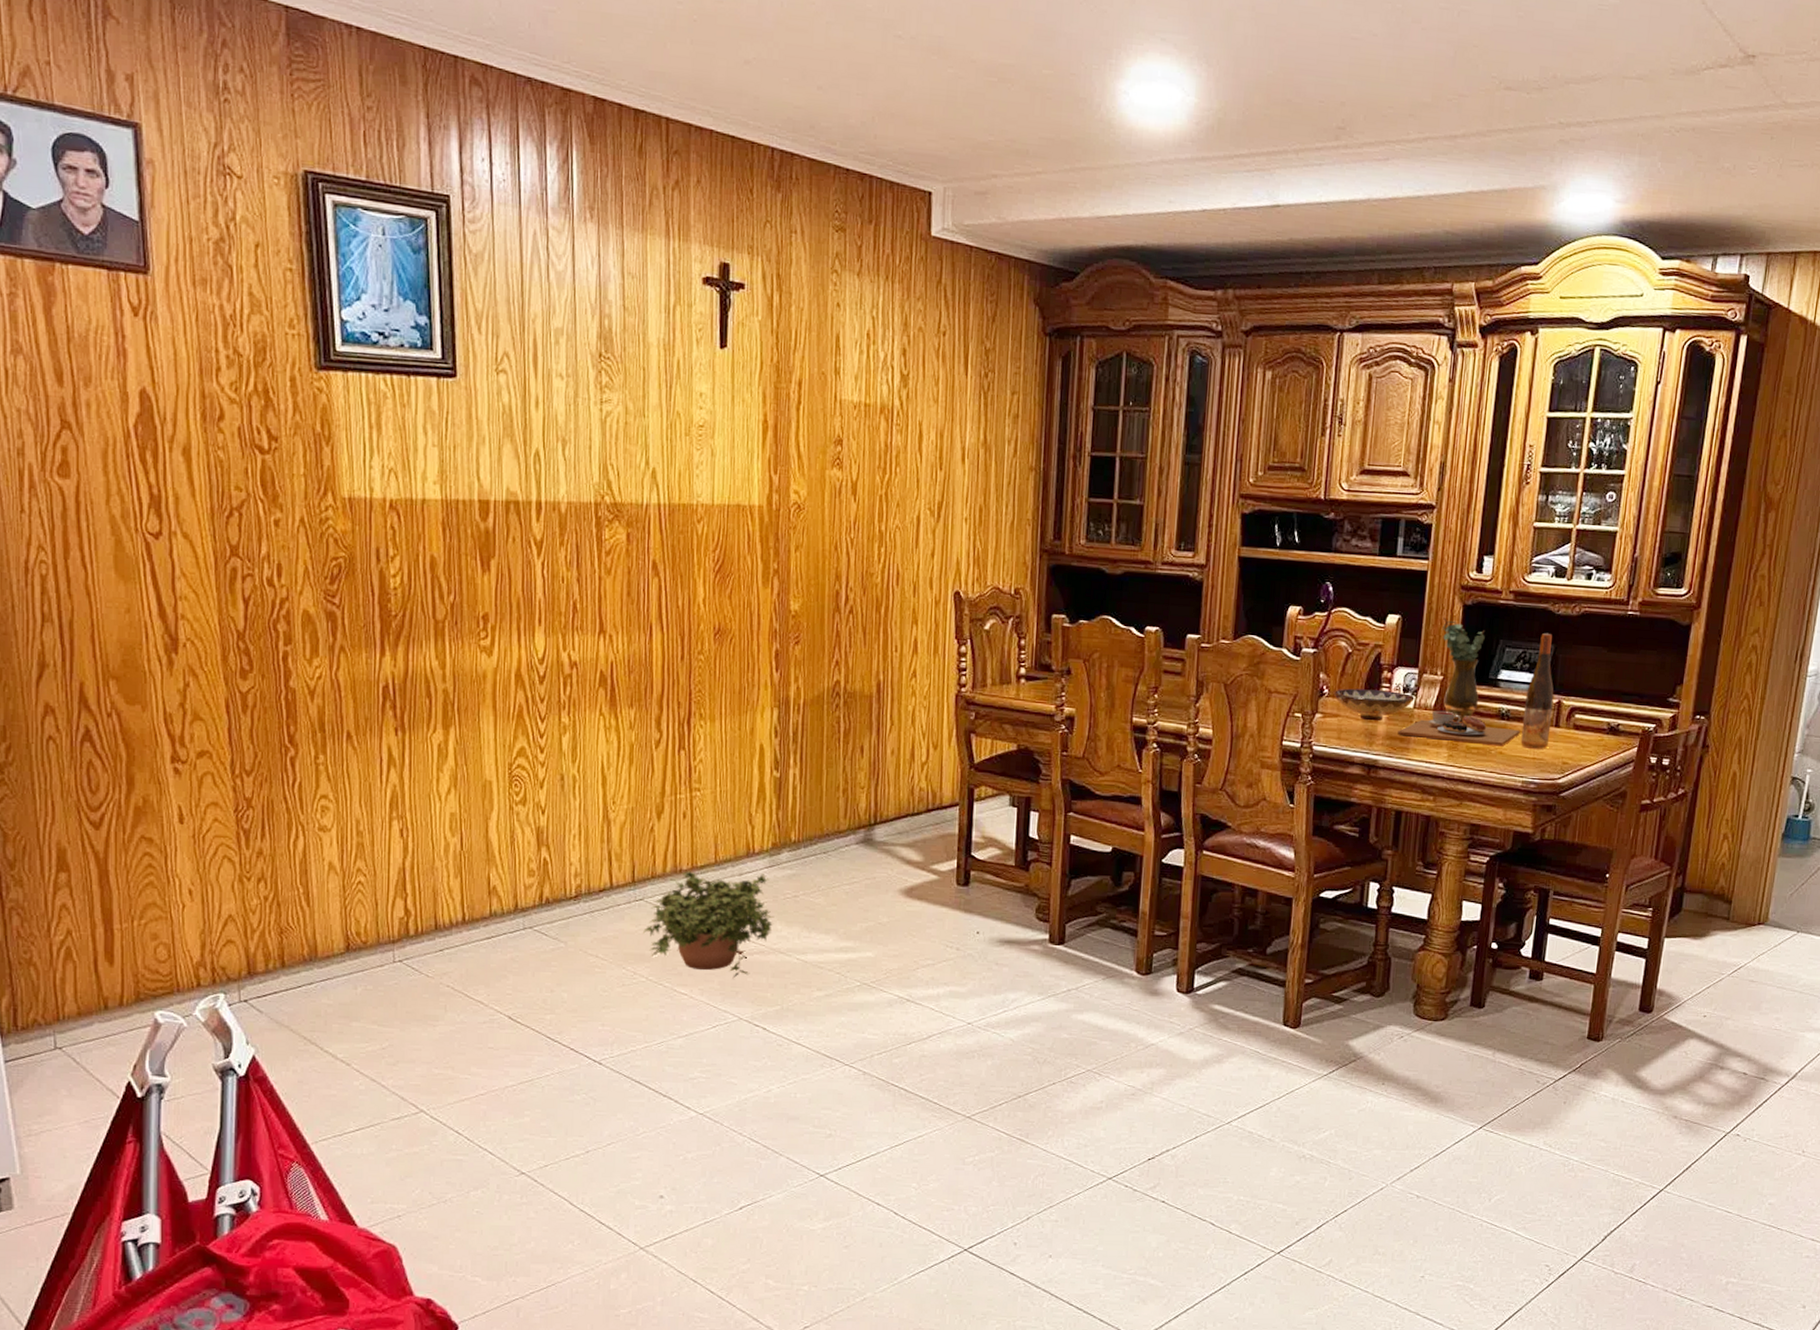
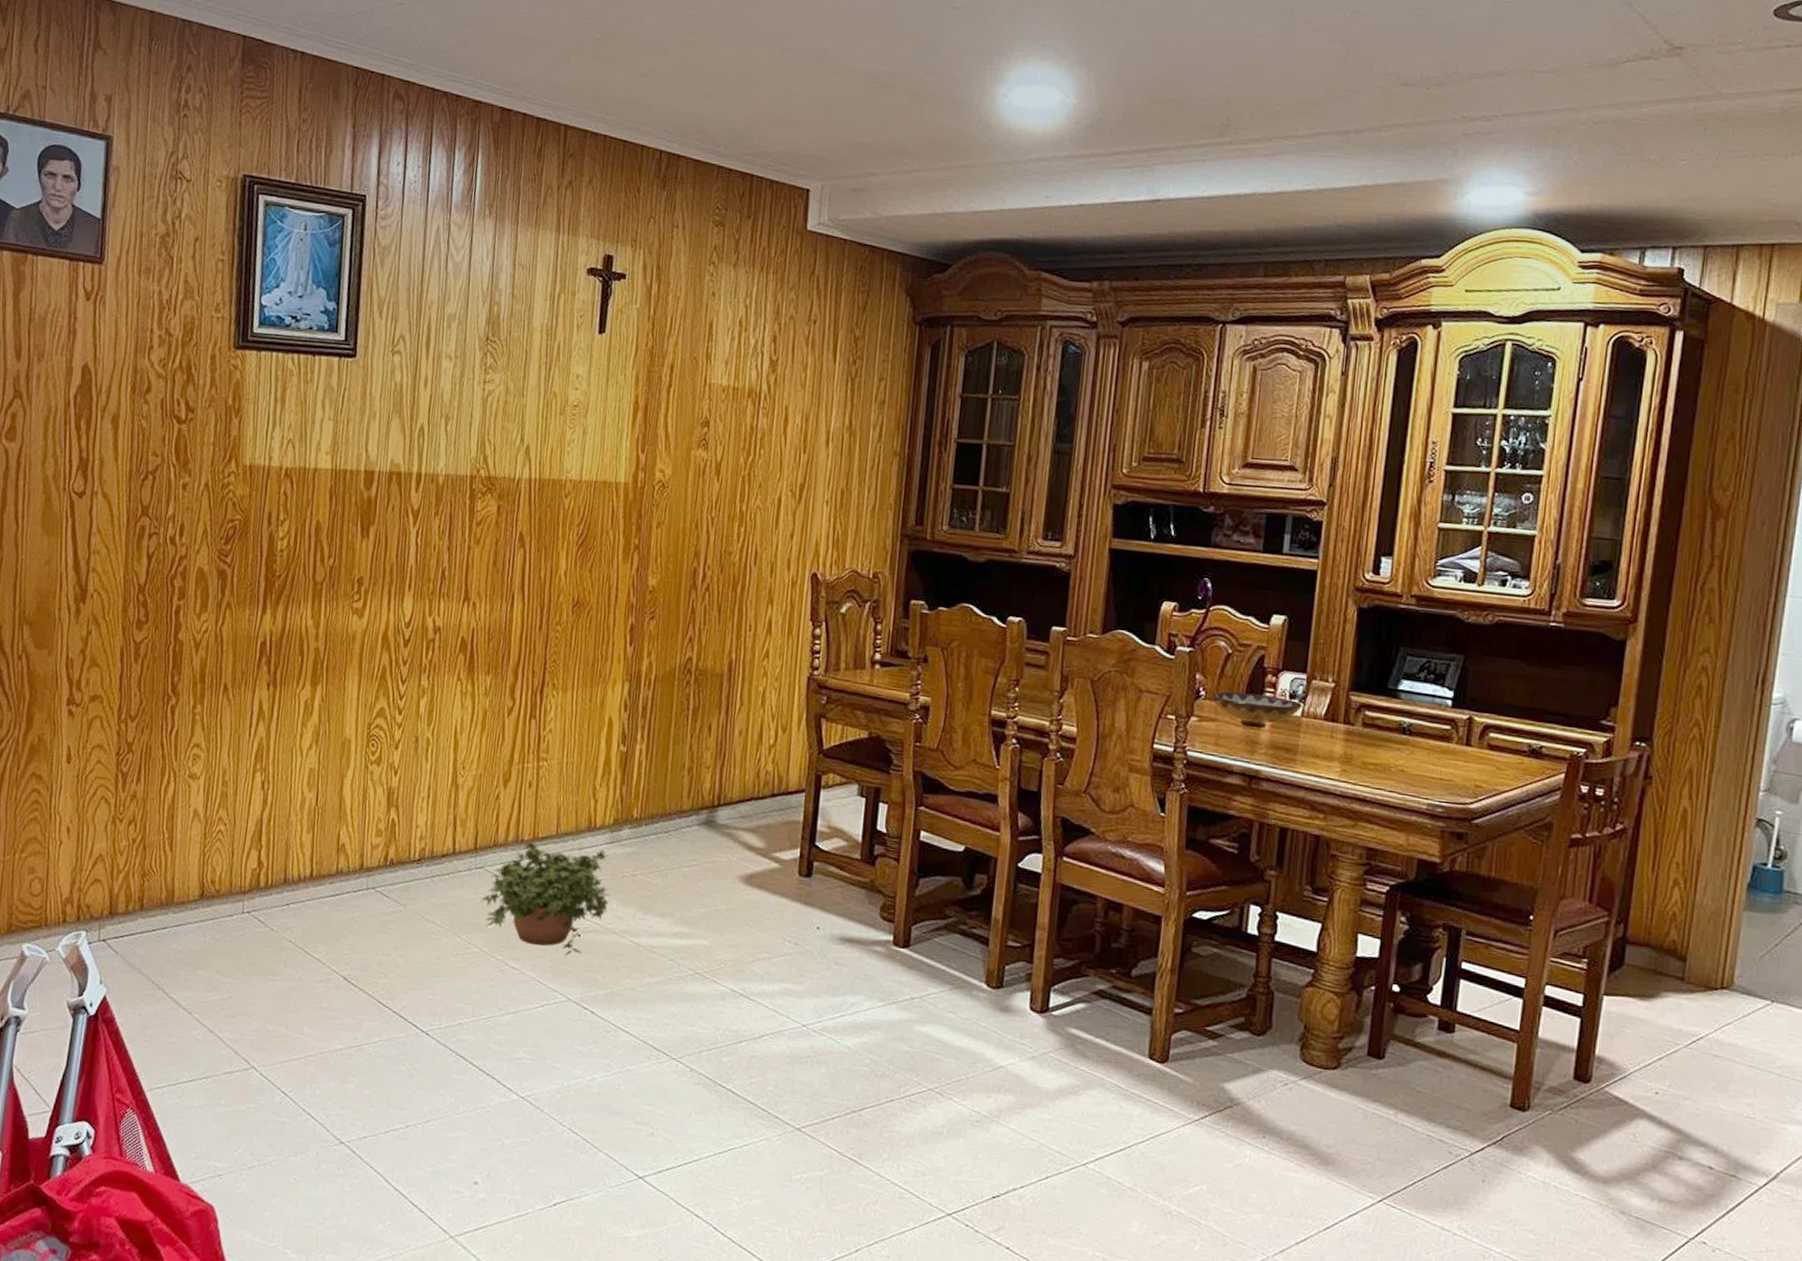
place setting: present [1397,710,1521,747] -> none [1283,720,1425,764]
vase: present [1442,617,1485,721] -> none [1334,620,1383,733]
wine bottle: present [1520,632,1554,749] -> none [1425,641,1464,770]

